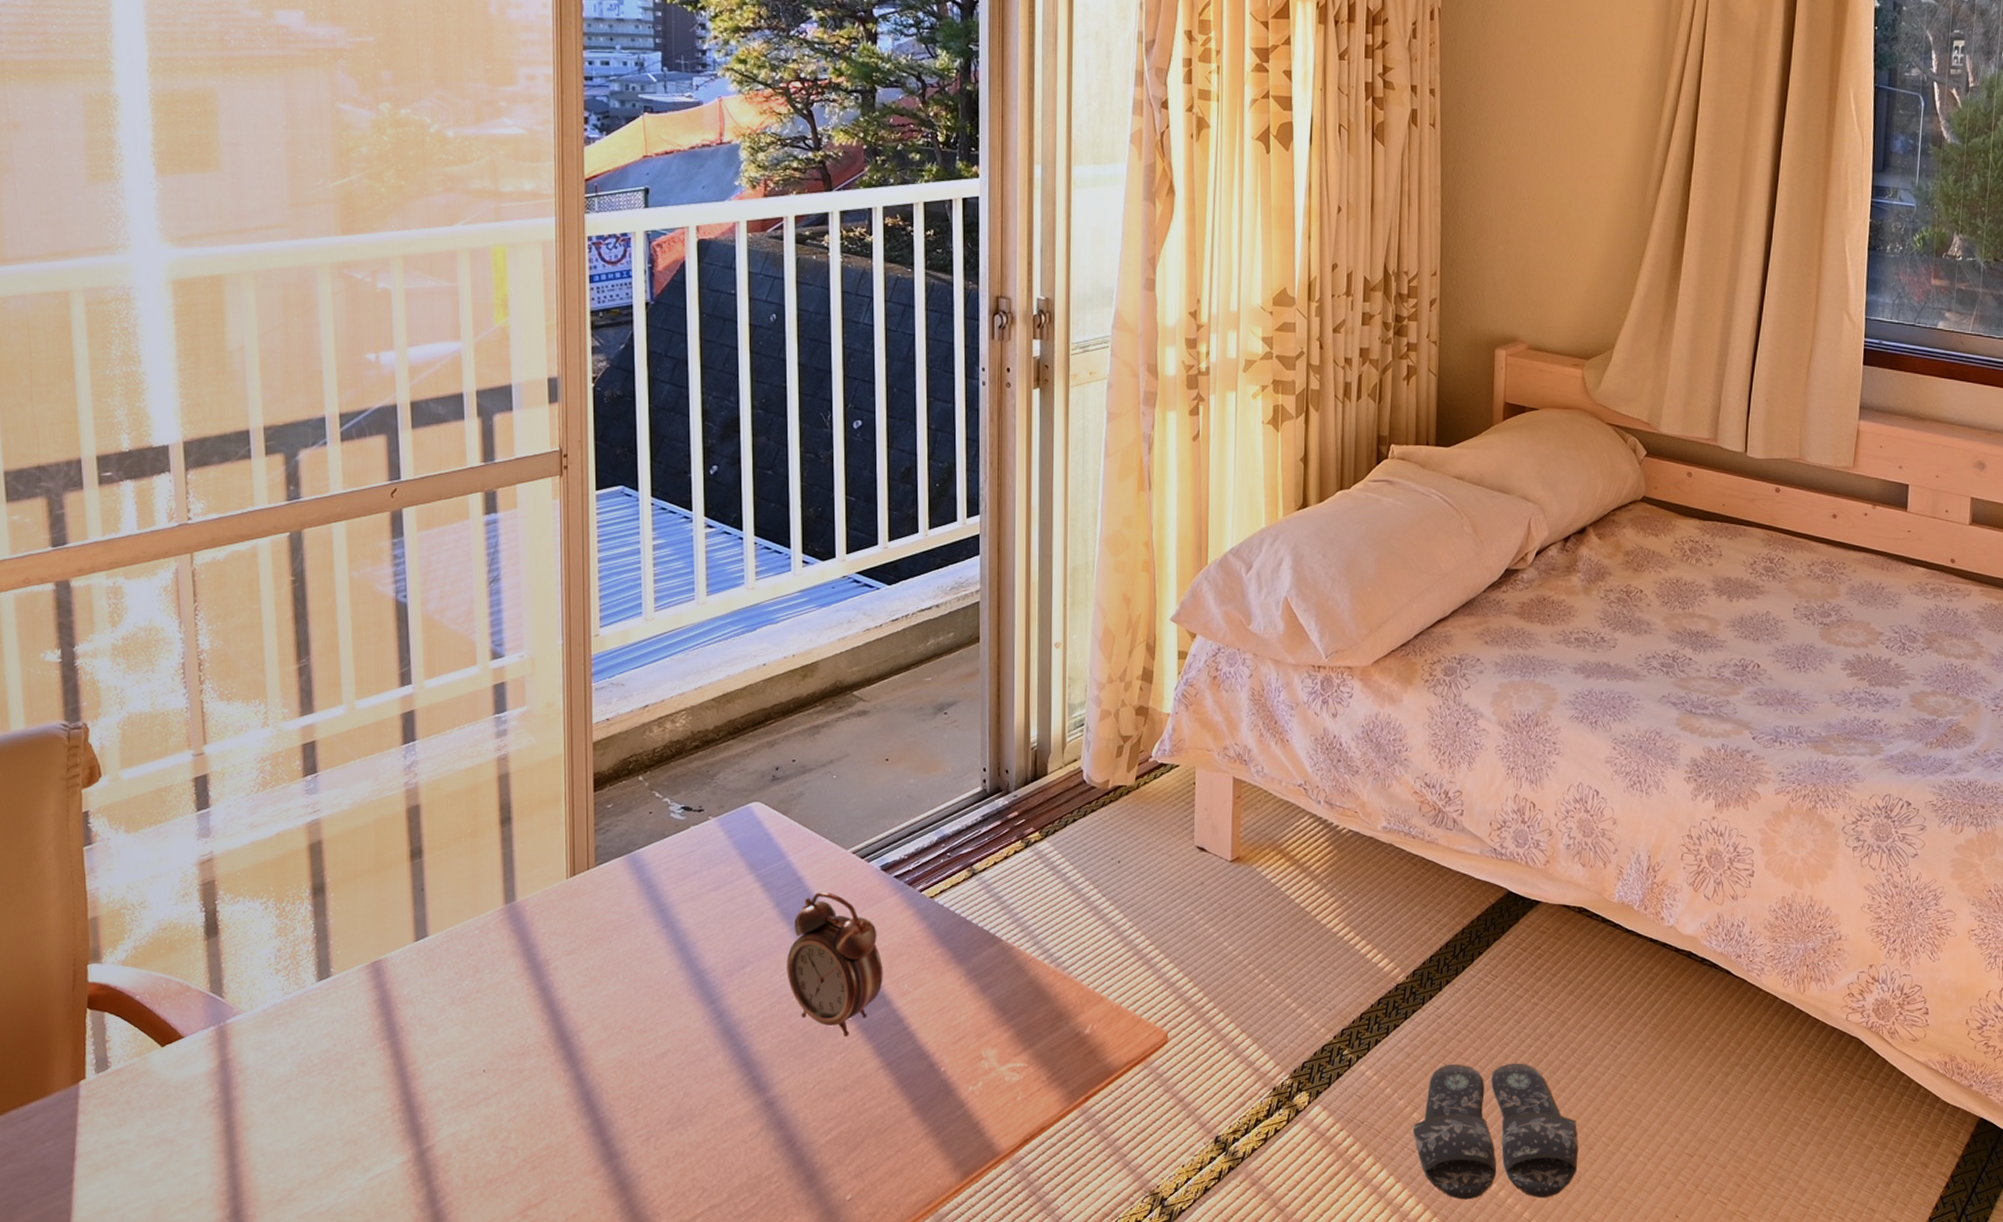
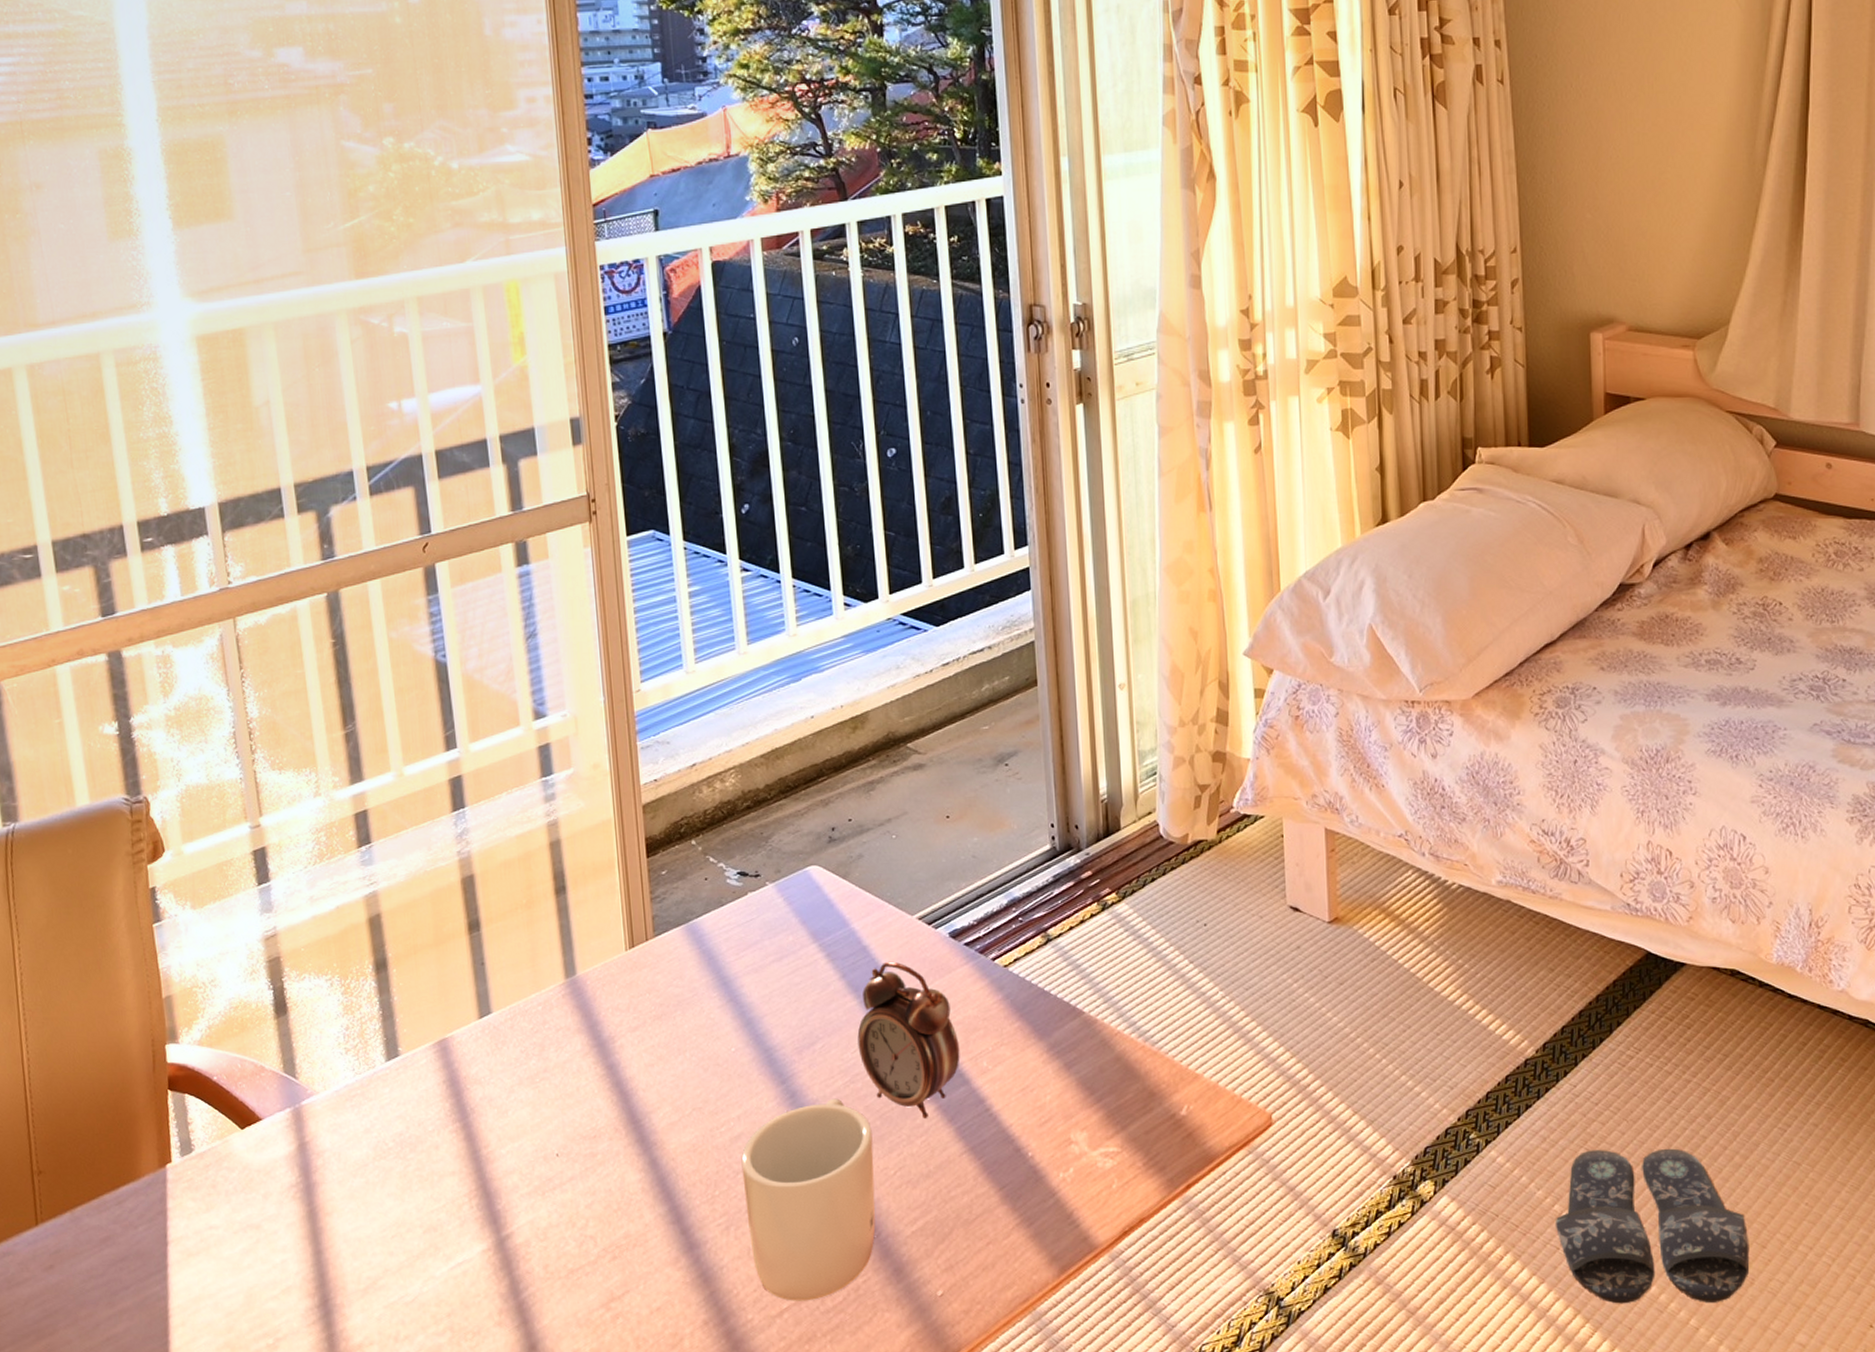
mug: none [666,1018,794,1207] -> present [741,1098,876,1301]

